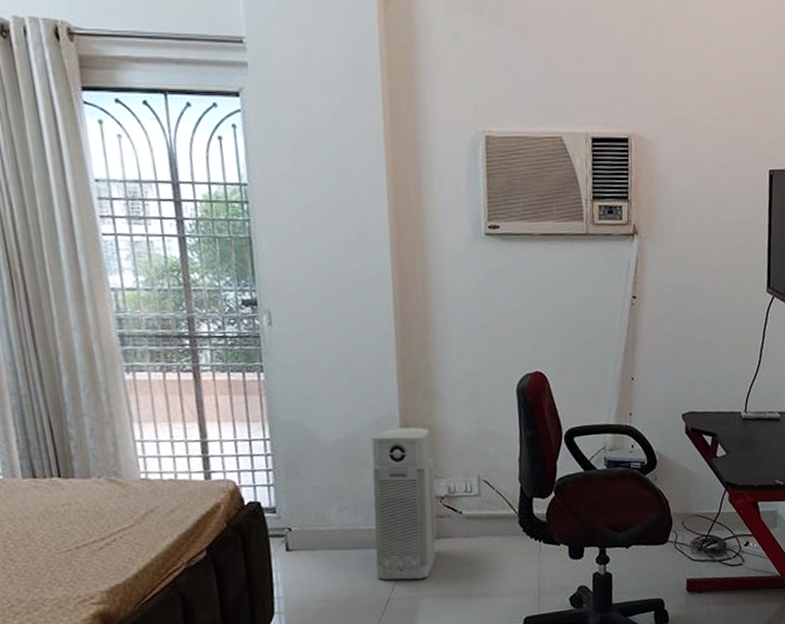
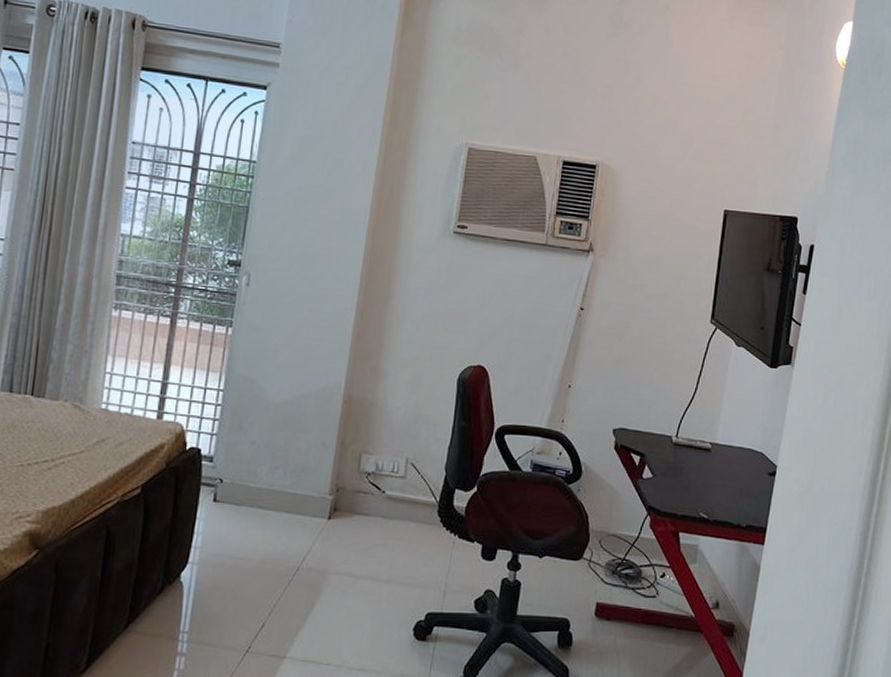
air purifier: present [371,427,438,580] -> none [291,398,369,554]

